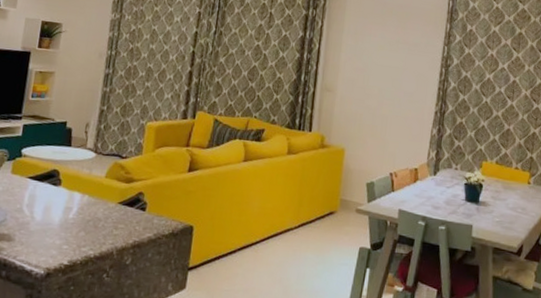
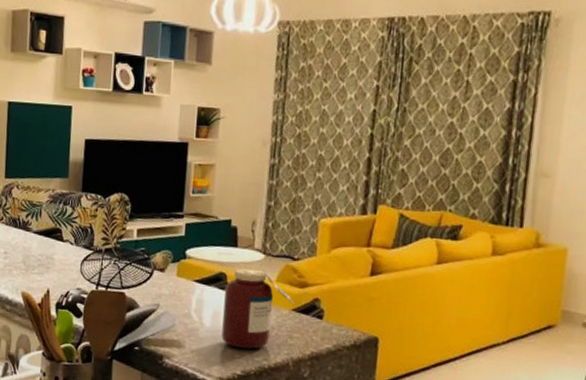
jar: none [51,165,121,240] -> present [221,268,295,349]

